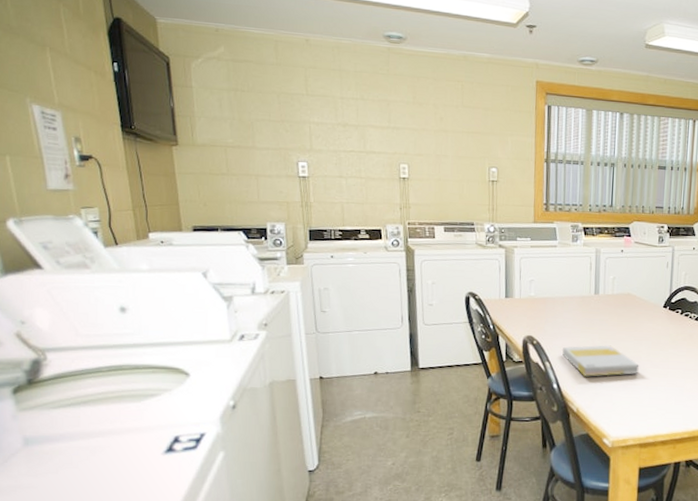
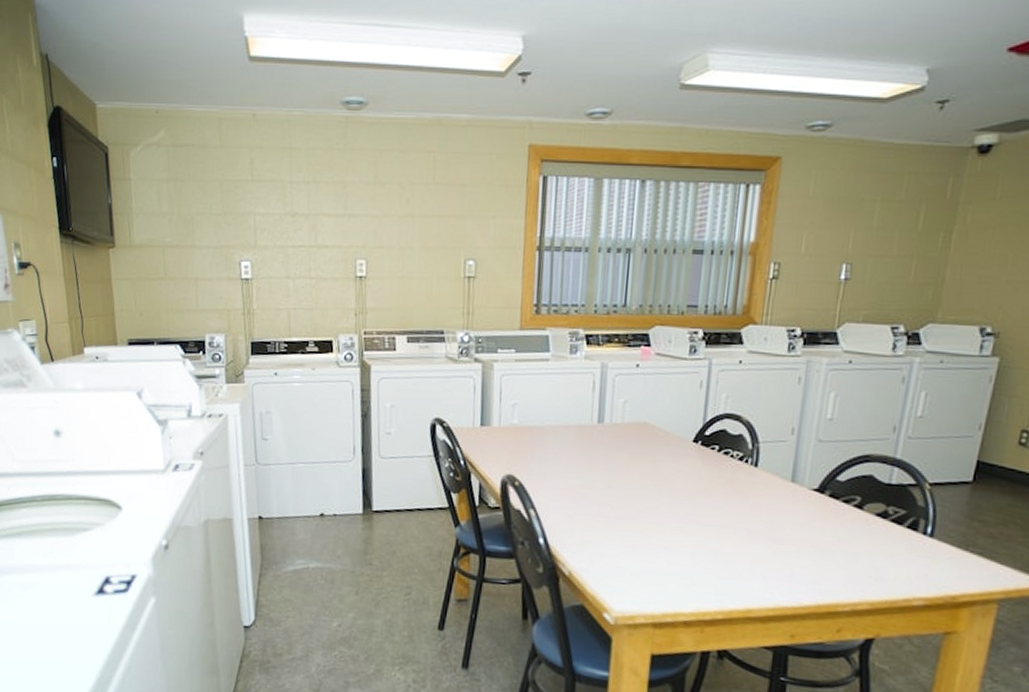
book: present [561,345,639,377] -> none [551,490,656,532]

